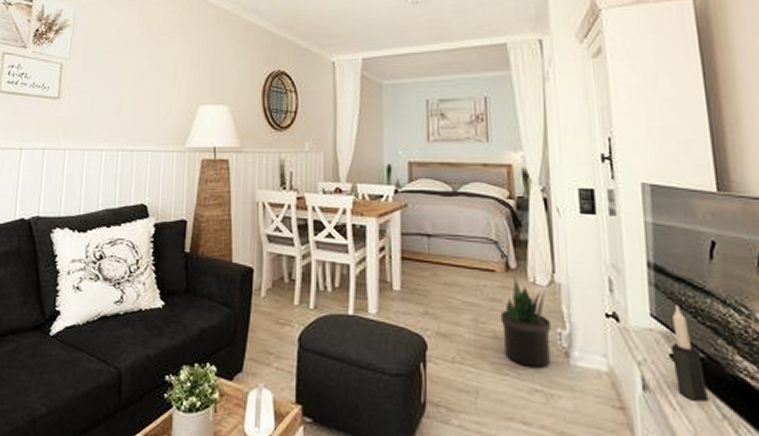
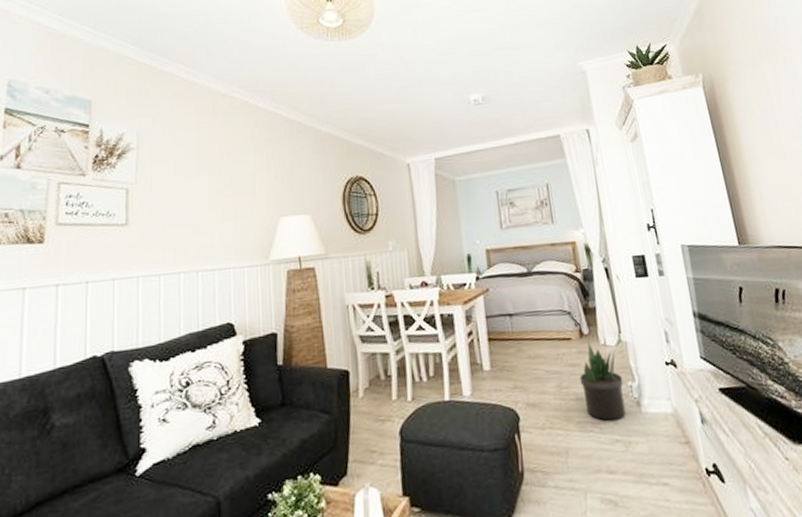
candle: present [670,305,709,402] -> none [717,345,753,426]

